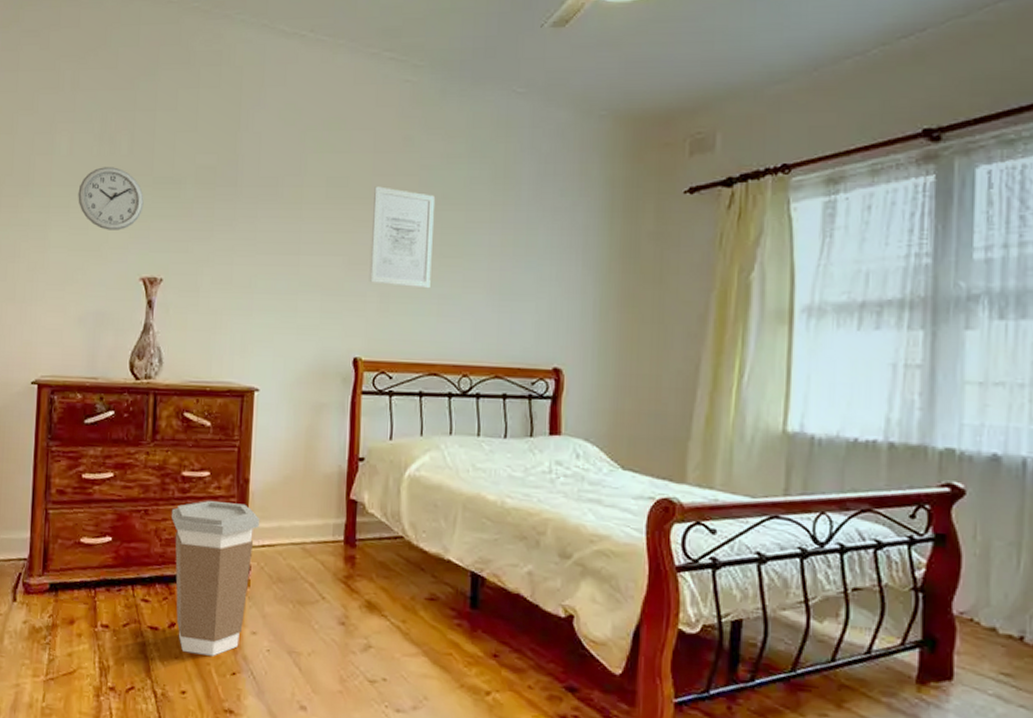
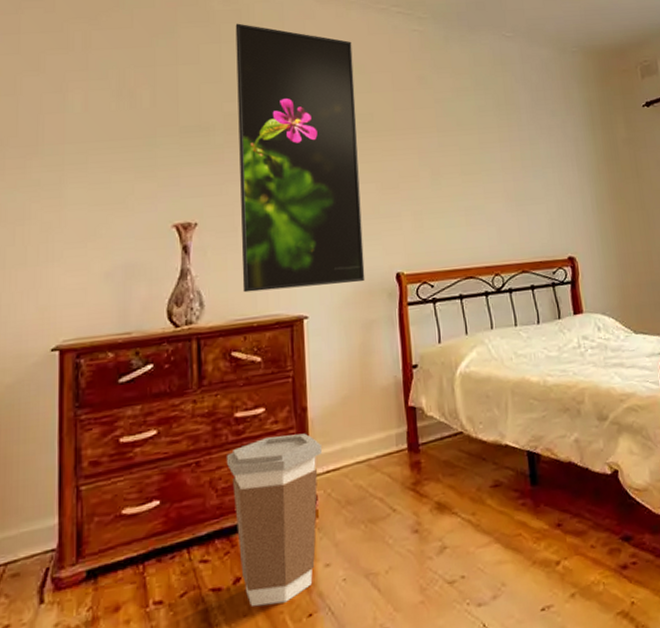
wall clock: present [78,167,144,230] -> none [97,120,171,182]
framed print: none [199,66,335,362] -> present [235,23,365,293]
wall art: present [369,186,436,289] -> none [397,119,457,204]

